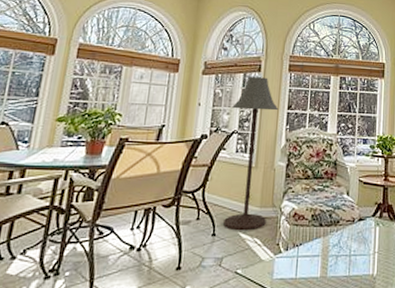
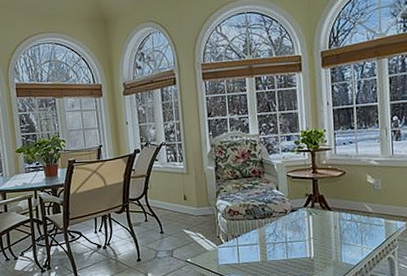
floor lamp: present [223,76,279,231] -> none [156,89,205,228]

